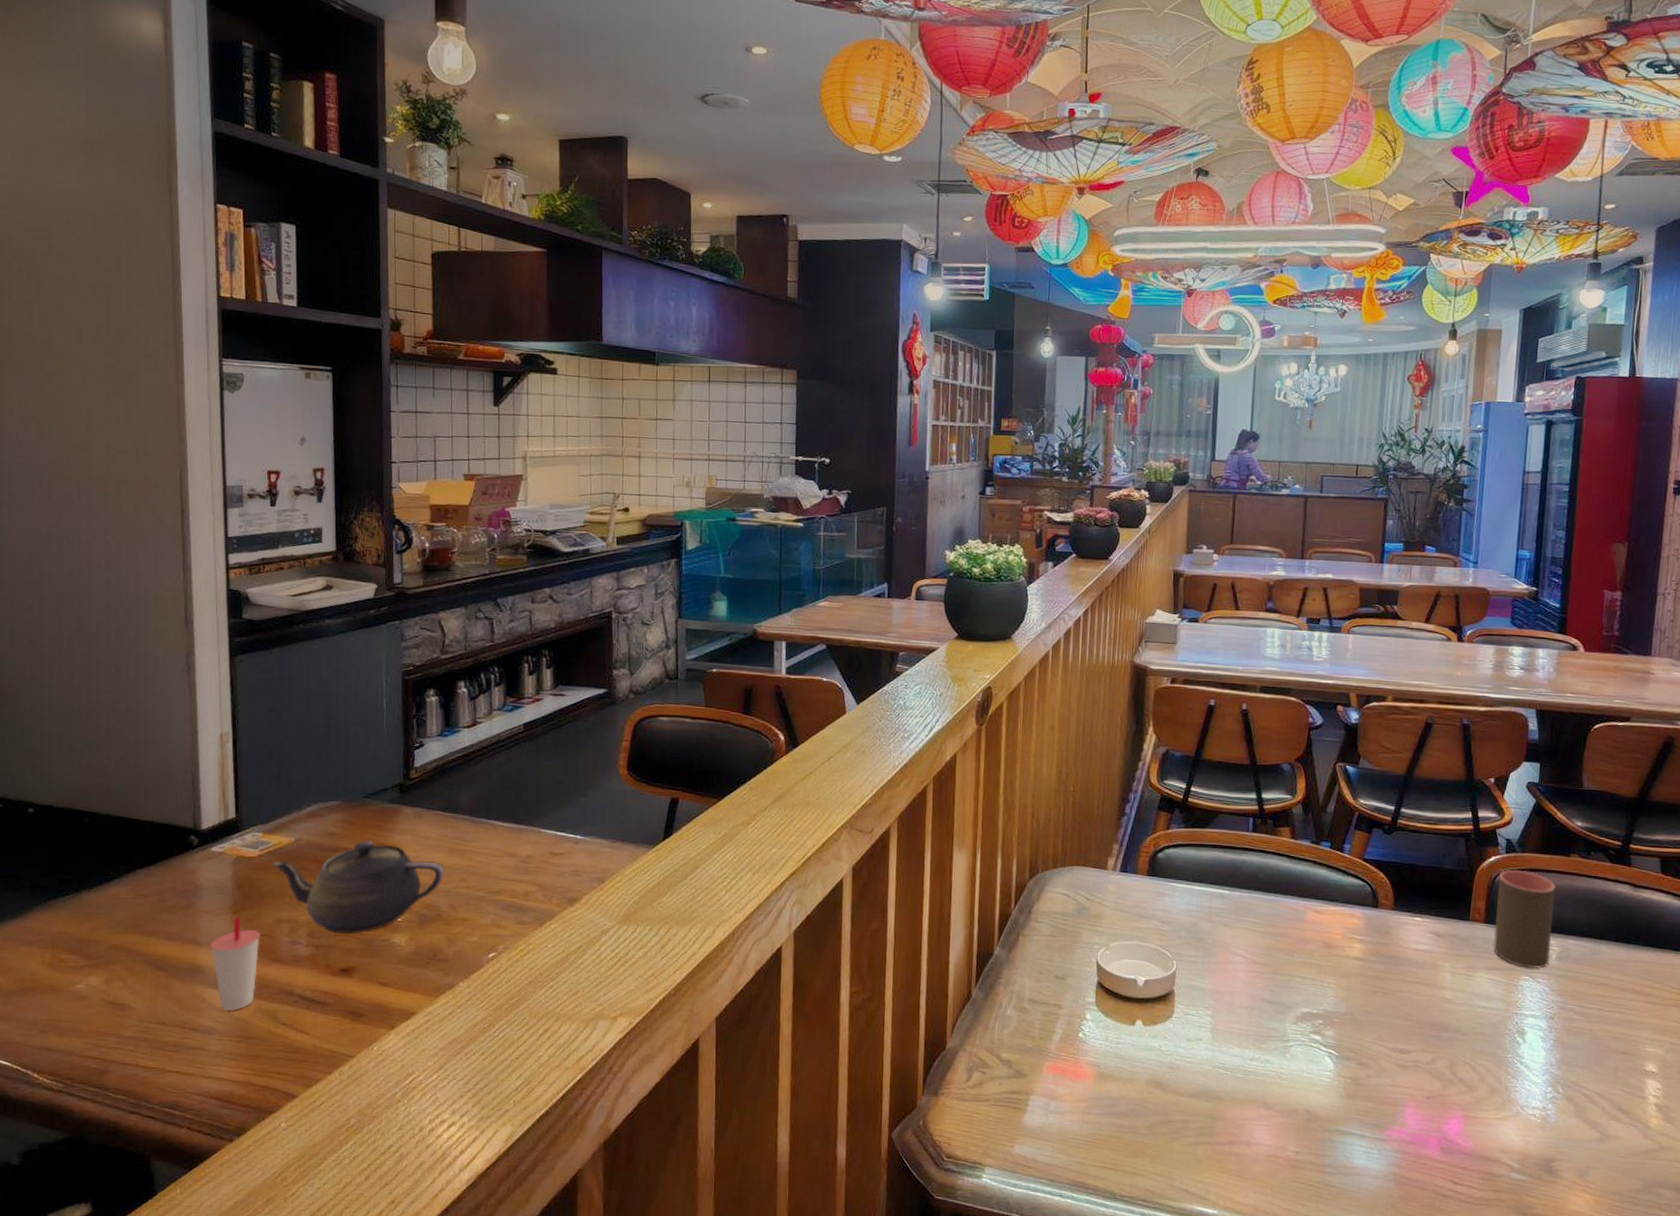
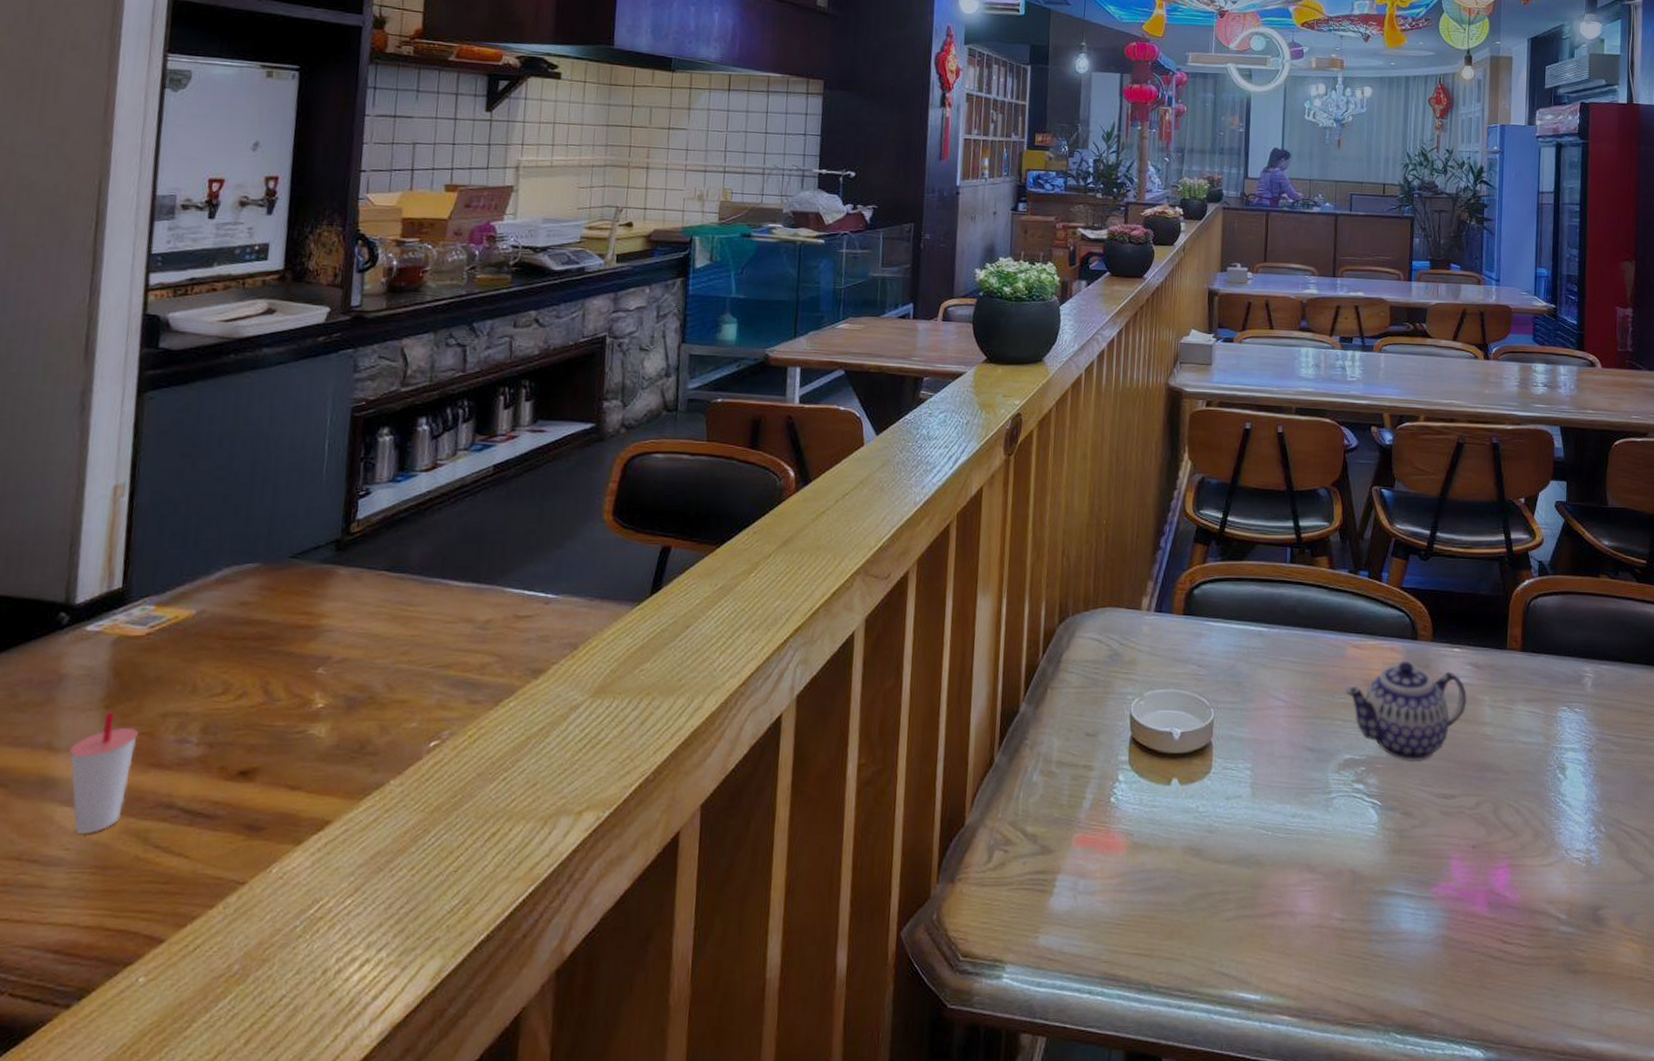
teapot: present [272,841,445,934] -> none [163,610,383,727]
teapot: none [1304,926,1427,1019] -> present [1345,661,1468,763]
cup: present [1493,870,1556,969] -> none [1531,594,1588,697]

